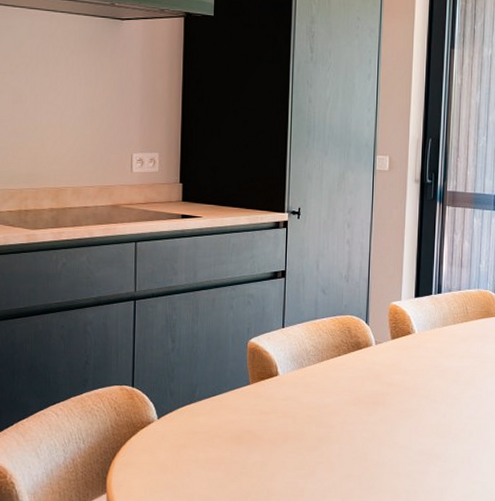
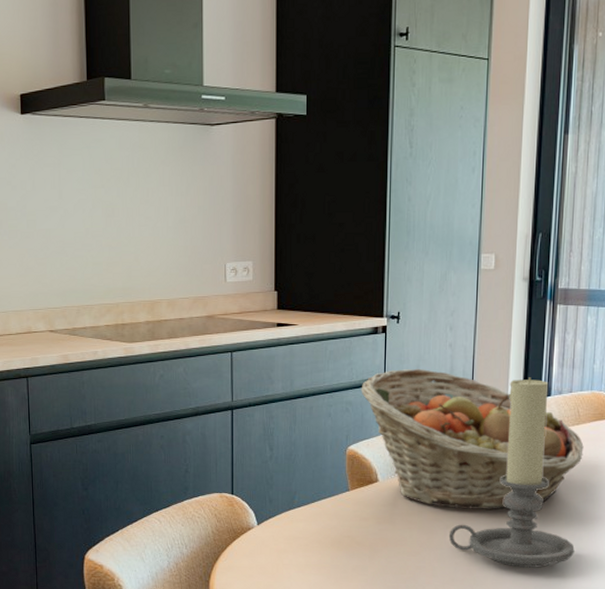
fruit basket: none [262,263,472,405] -> present [361,368,584,510]
candle holder: none [346,275,465,463] -> present [448,377,575,568]

